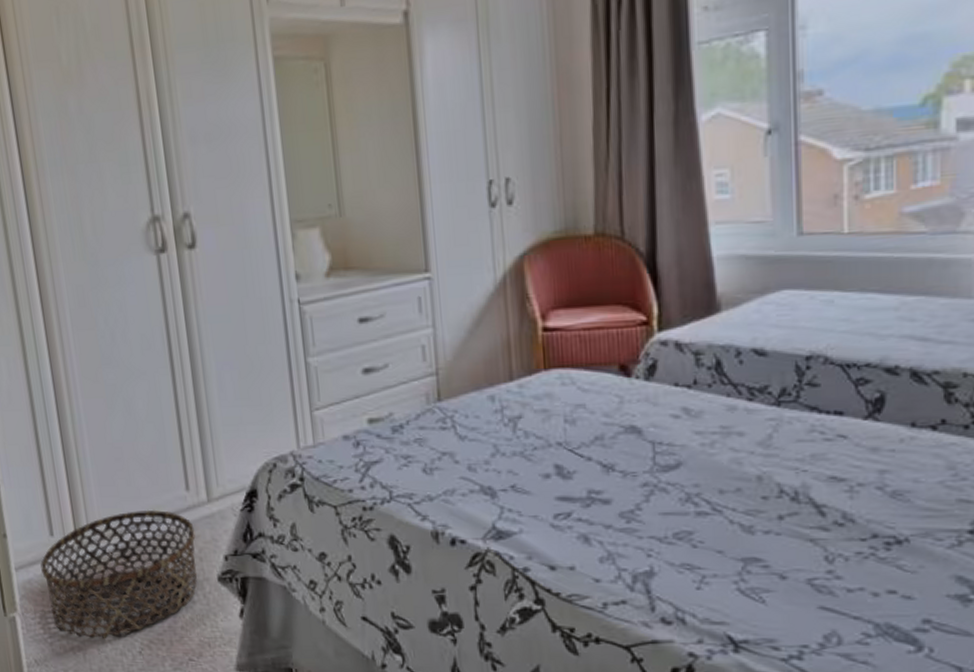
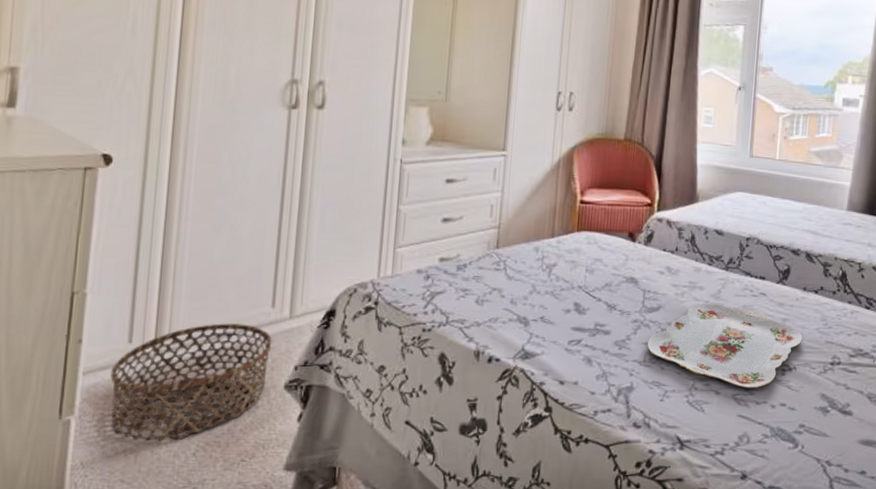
serving tray: none [666,455,918,571] -> present [647,304,803,389]

